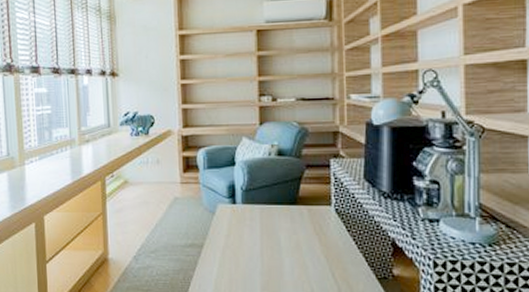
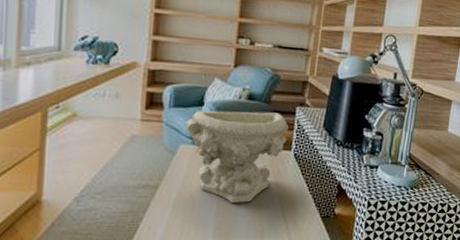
decorative bowl: none [221,167,325,262] -> present [186,110,289,203]

